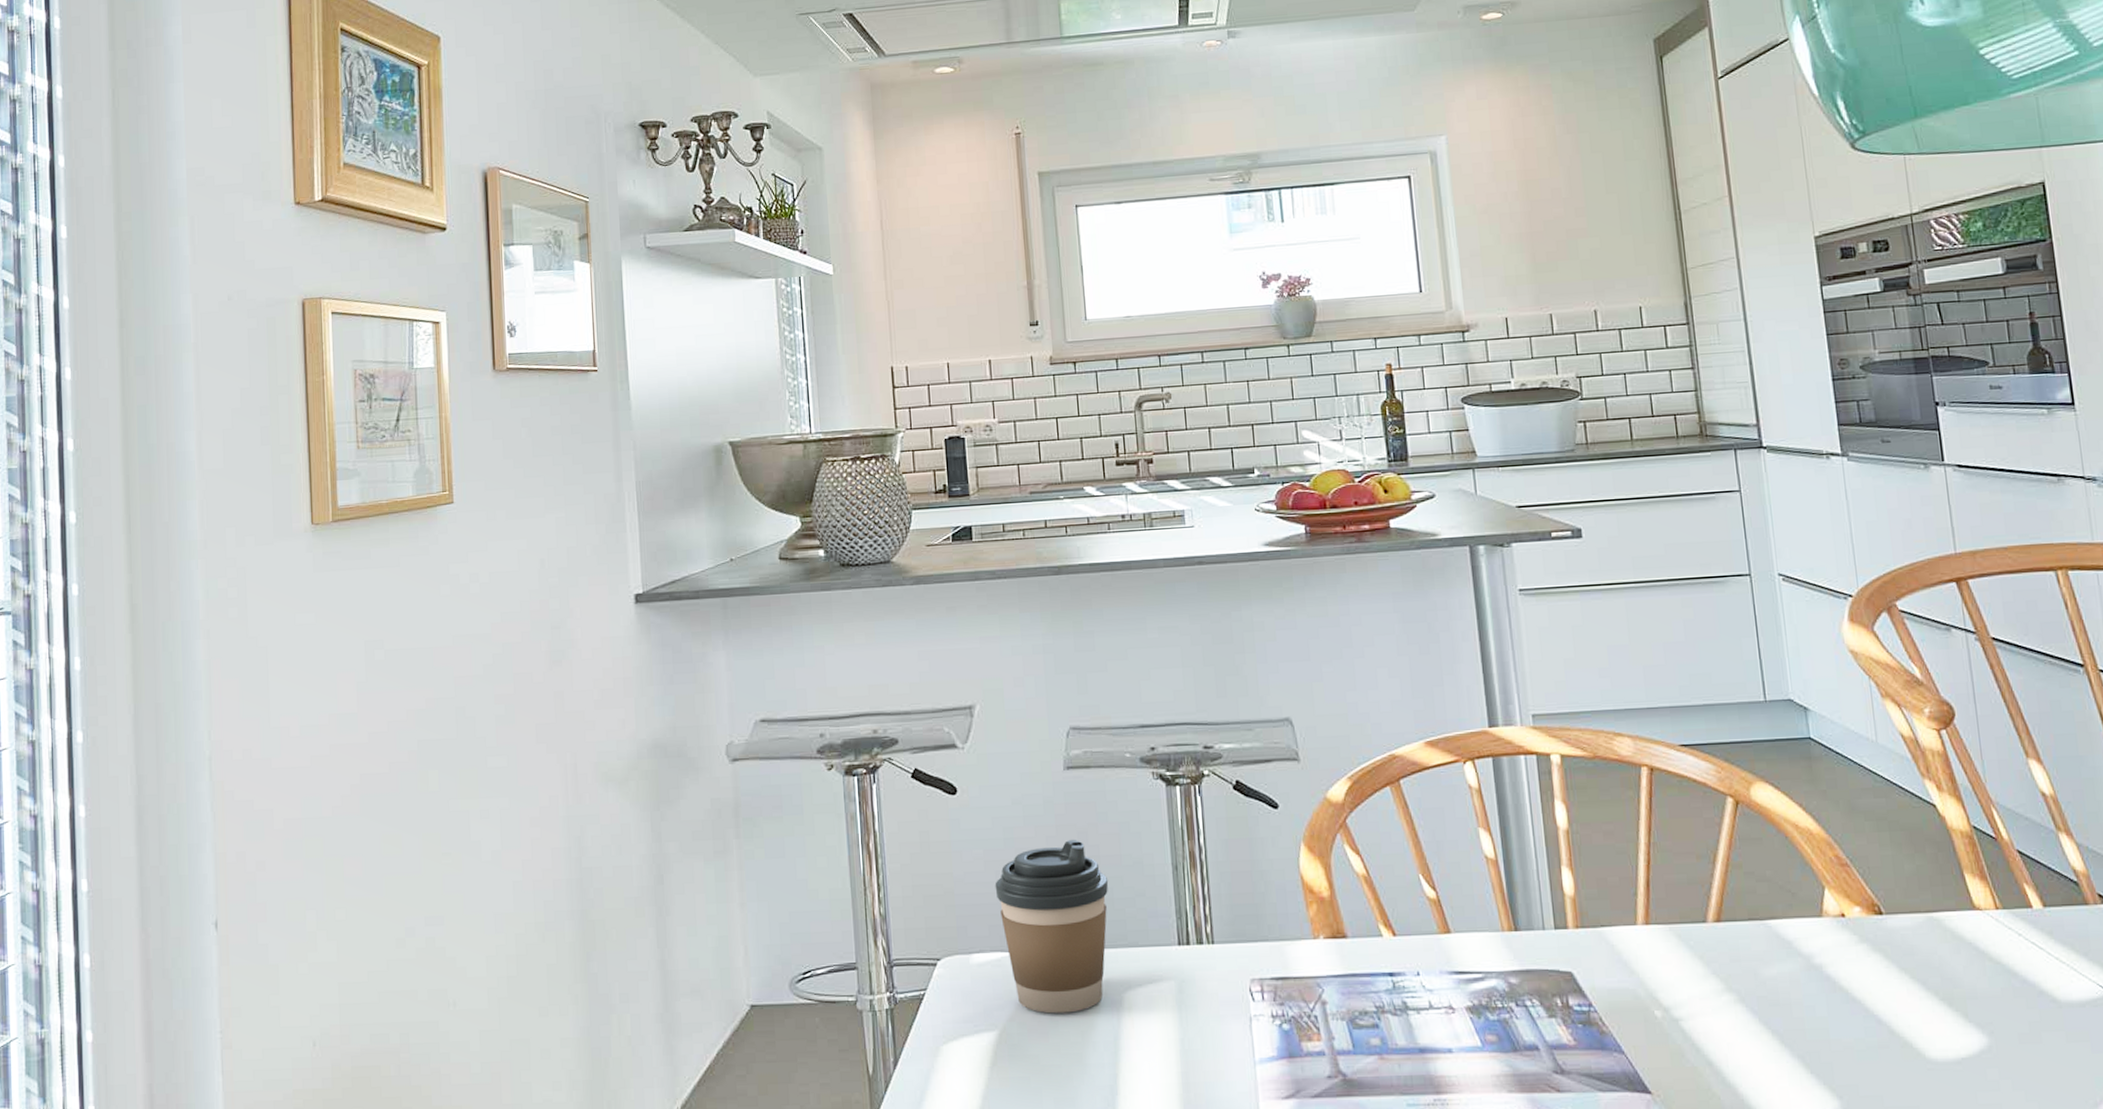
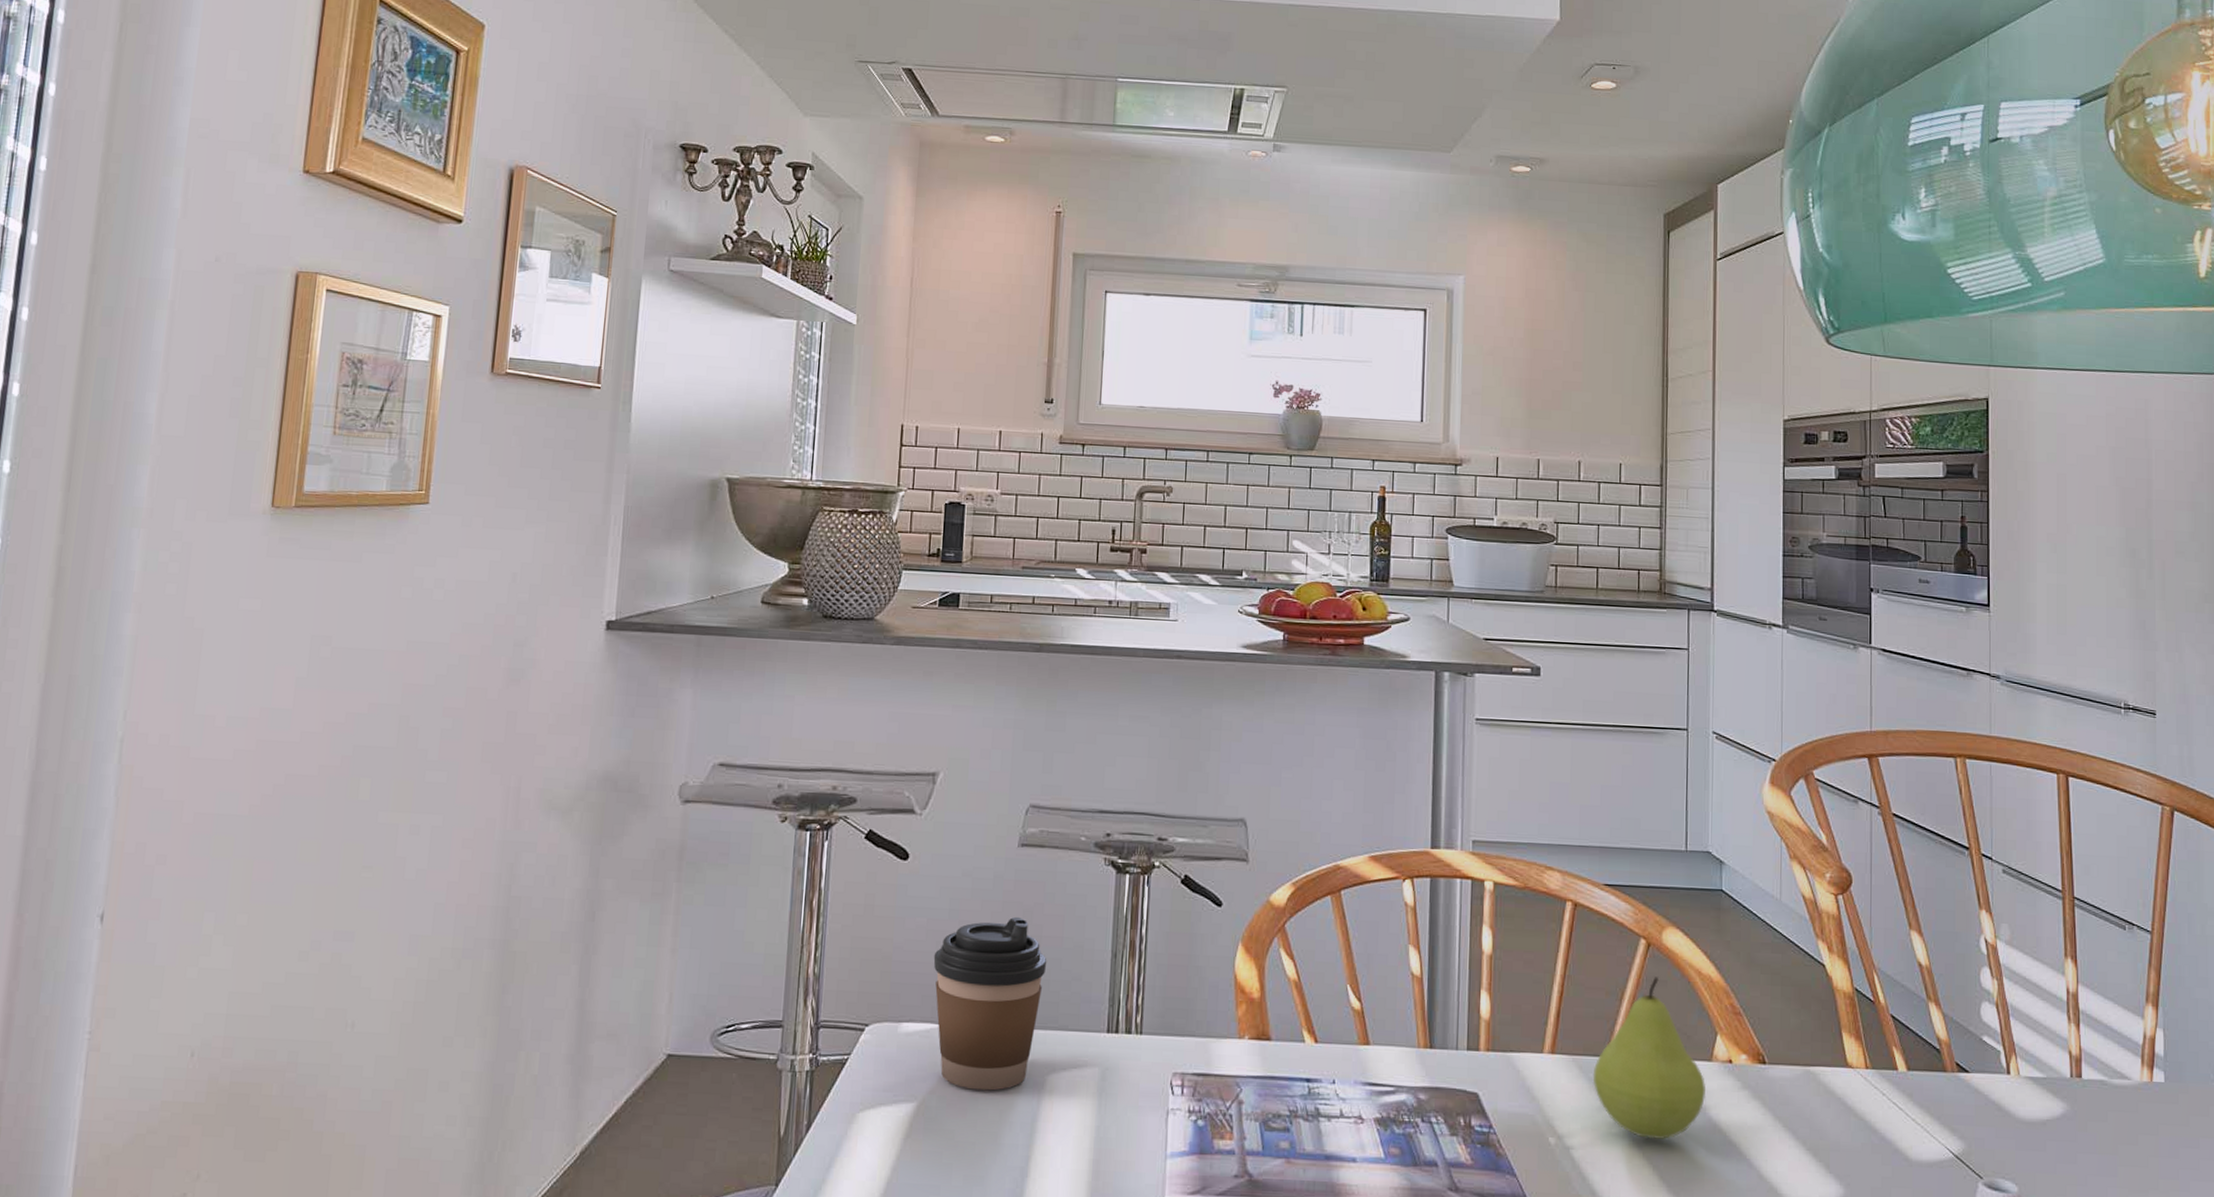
fruit: none [1694,835,1820,1004] -> present [1592,977,1707,1141]

